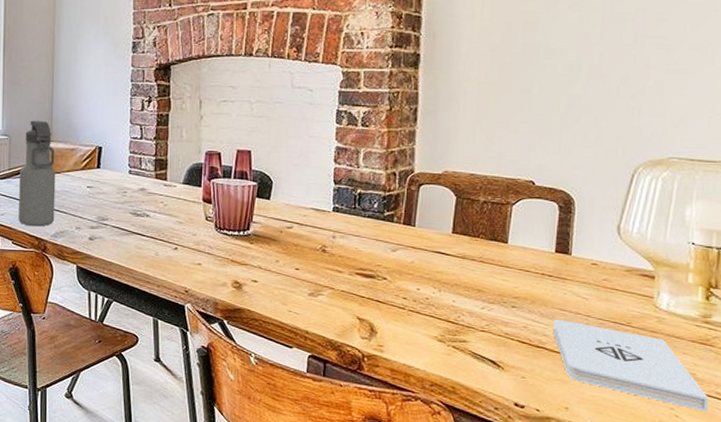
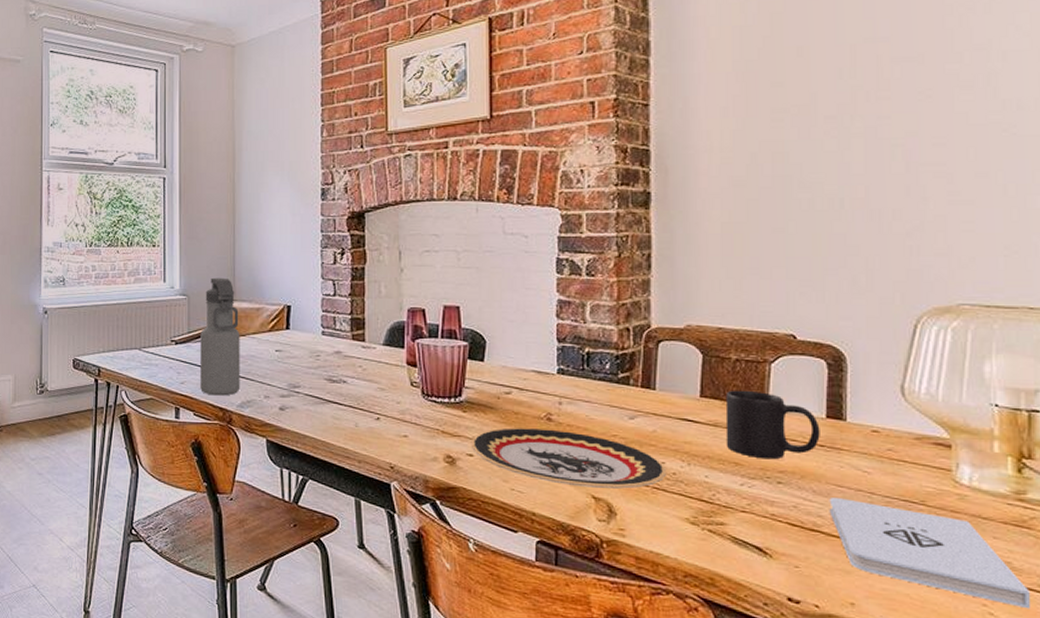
plate: none [255,258,421,311] -> present [471,428,667,489]
mug: none [471,227,550,287] -> present [725,390,820,460]

